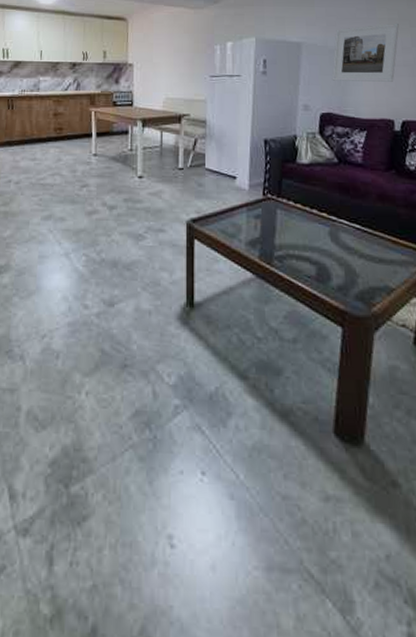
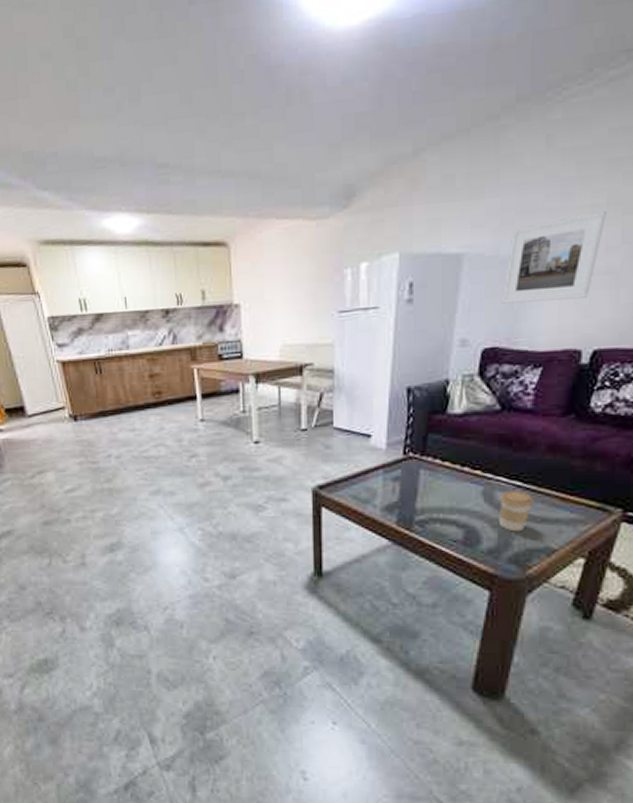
coffee cup: none [343,231,372,271] -> present [500,489,534,532]

